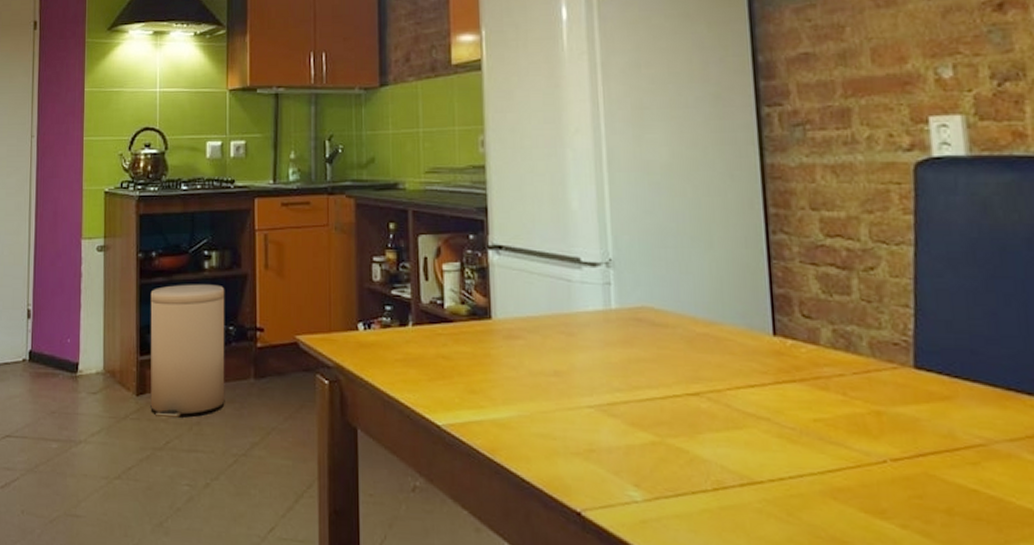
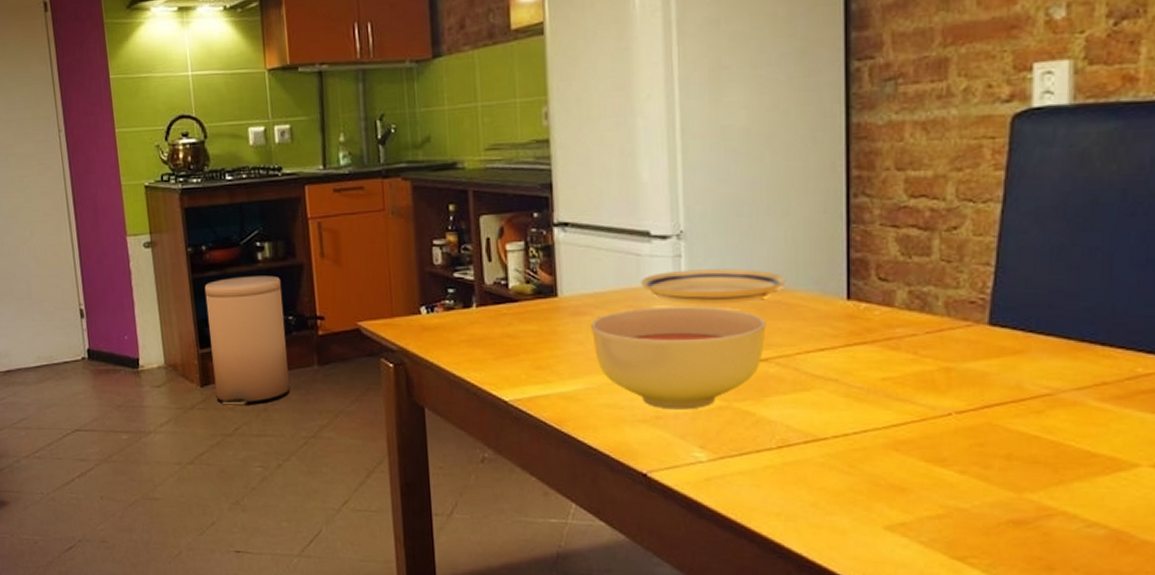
bowl: none [523,334,696,444] -> present [590,306,766,410]
plate: none [572,298,713,335] -> present [640,268,787,305]

